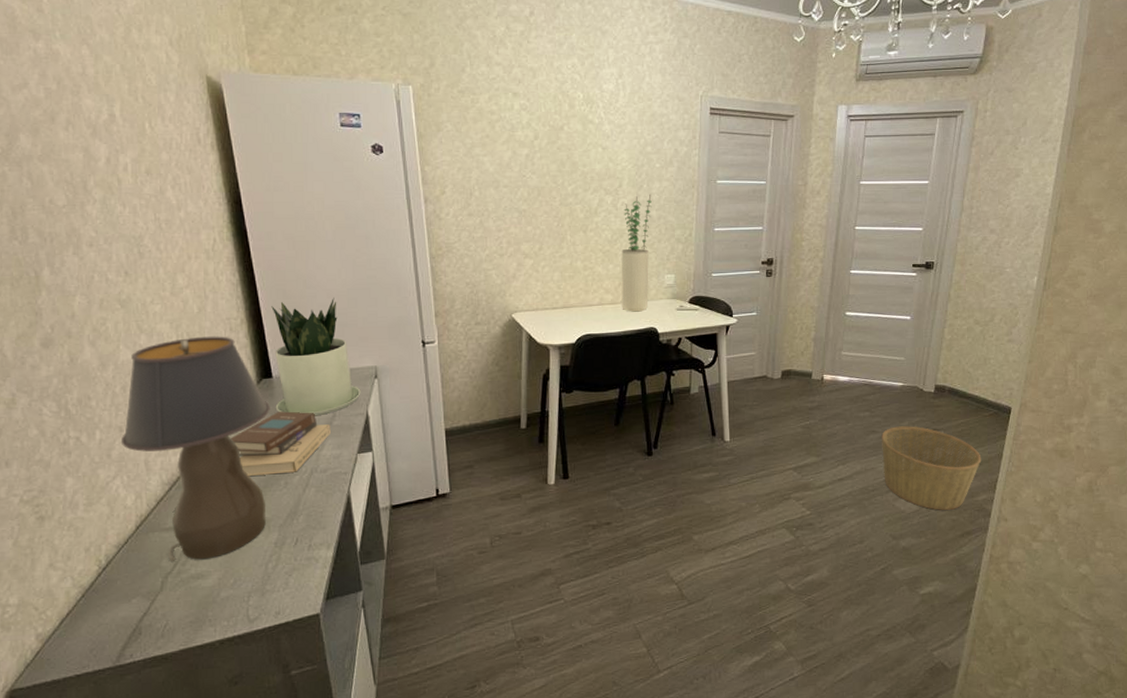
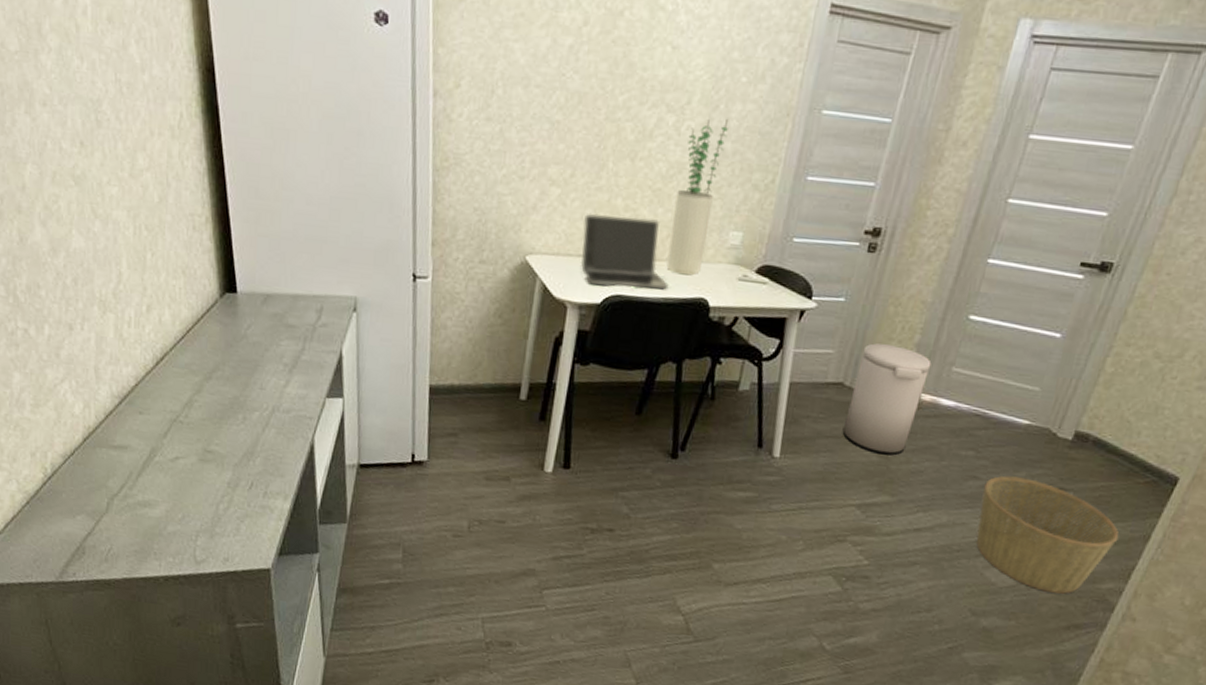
table lamp: present [120,336,270,561] -> none [70,231,232,488]
books: present [230,411,331,477] -> none [186,334,298,408]
planter: present [271,297,361,416] -> none [238,203,336,347]
laptop: none [554,274,626,329] -> present [580,213,669,290]
pedal bin: none [772,342,826,426] -> present [842,343,932,456]

